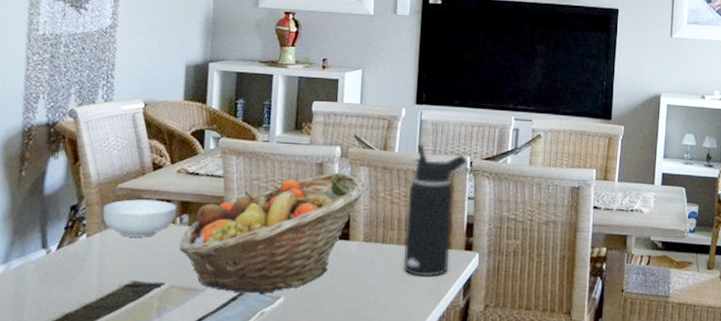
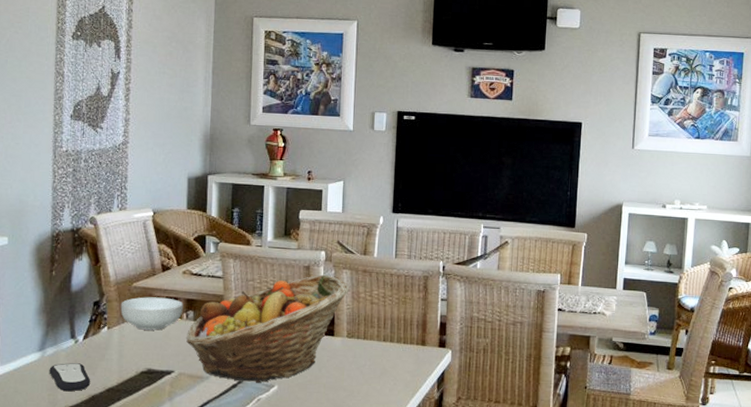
remote control: none [14,277,65,310] -> present [49,363,91,392]
water bottle: present [403,144,467,277] -> none [383,249,440,371]

